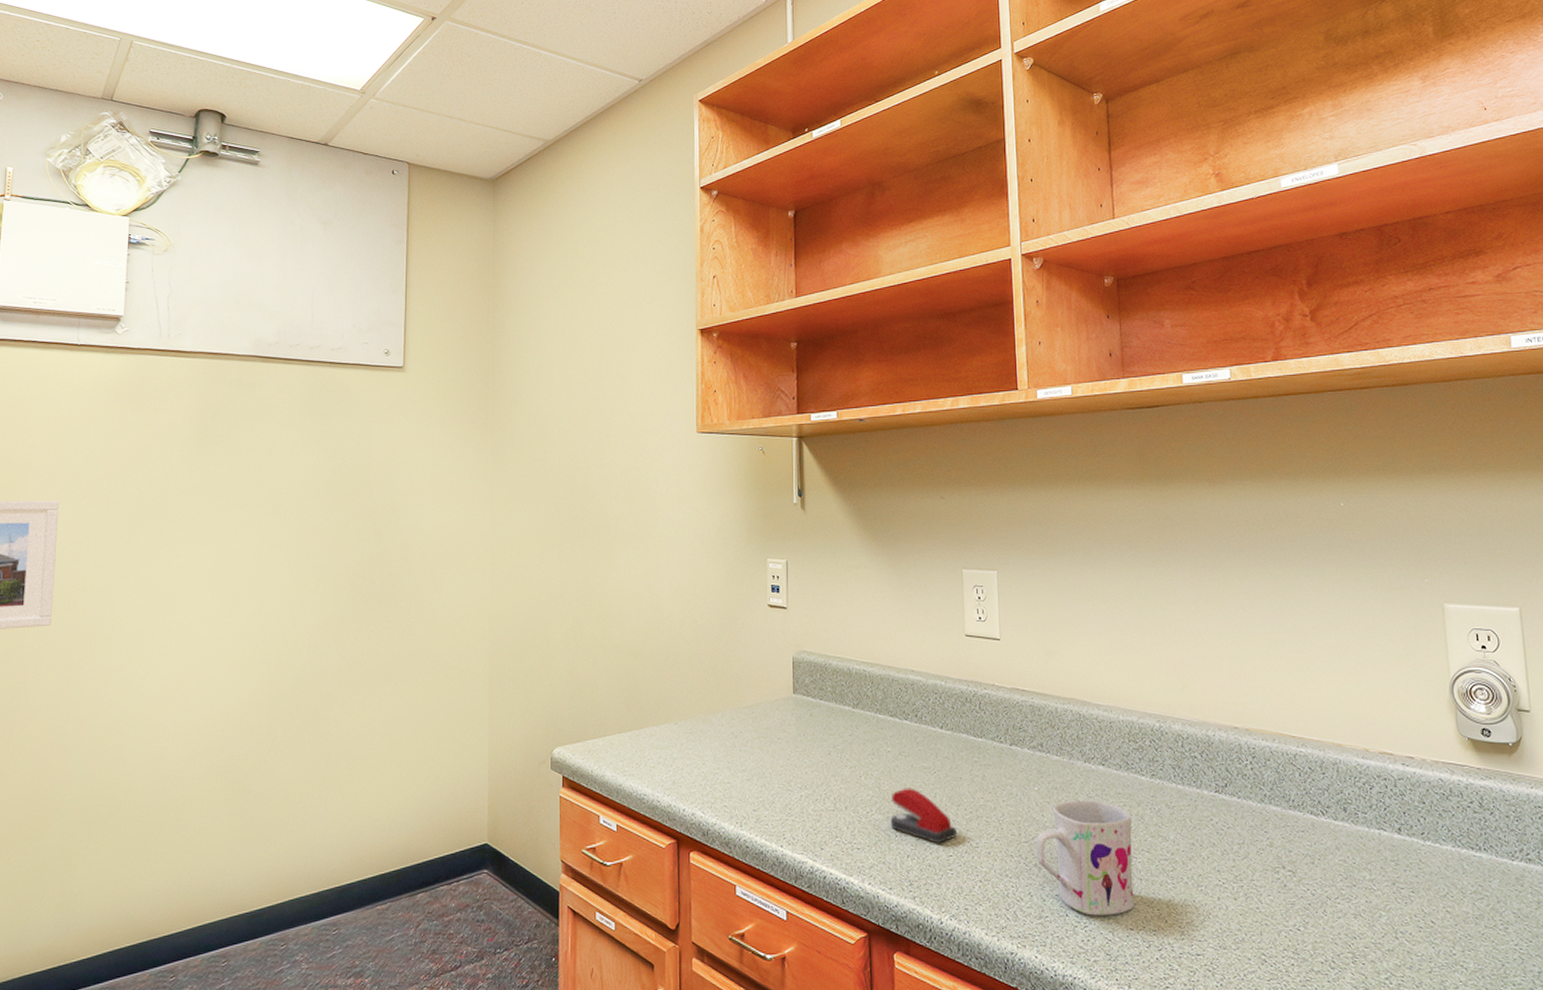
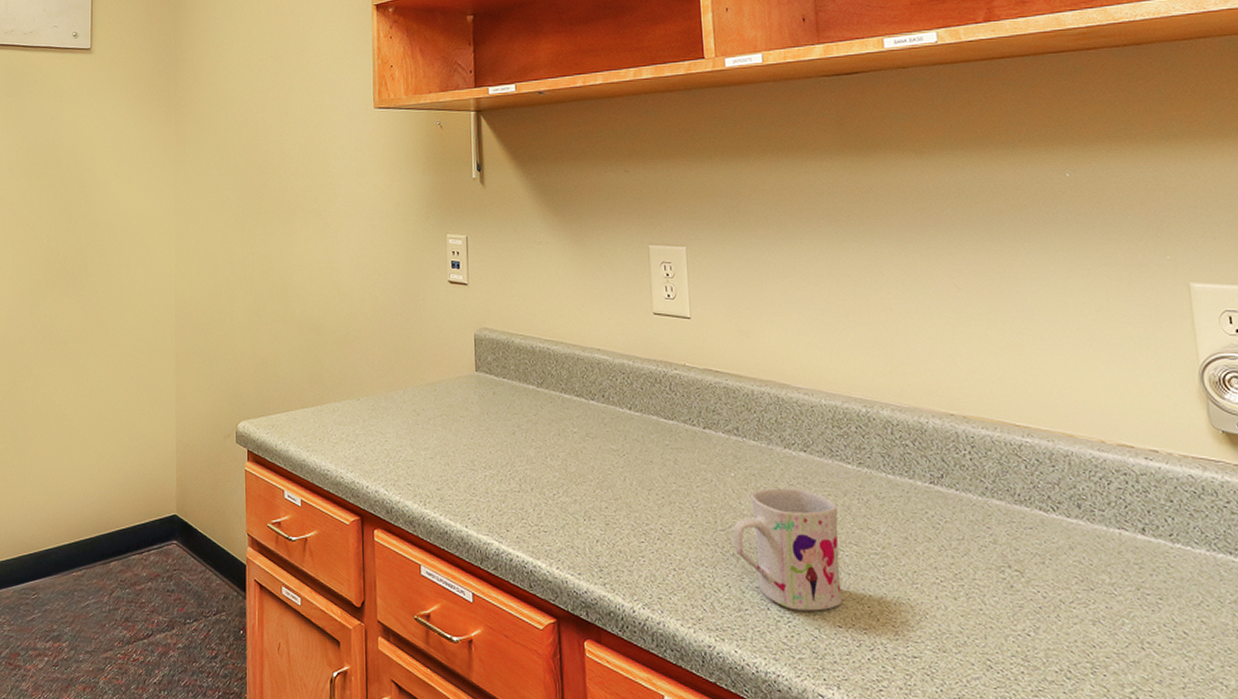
stapler: present [890,788,956,844] -> none [578,470,648,530]

